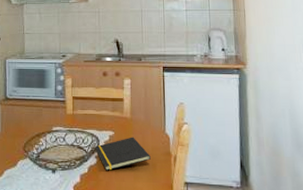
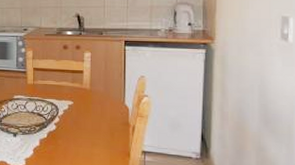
notepad: present [95,137,151,171] -> none [54,107,109,137]

